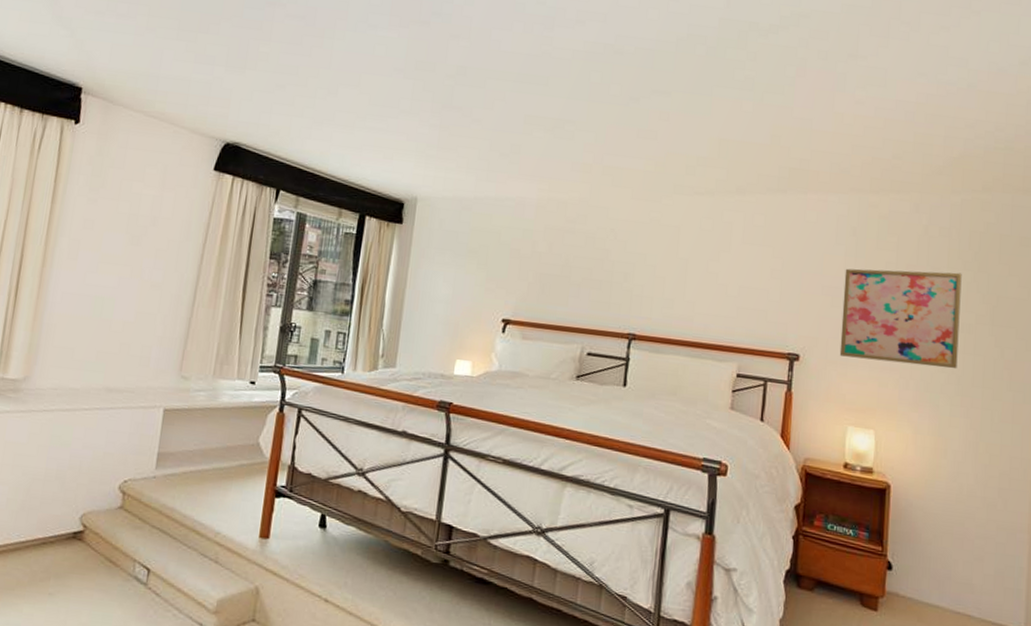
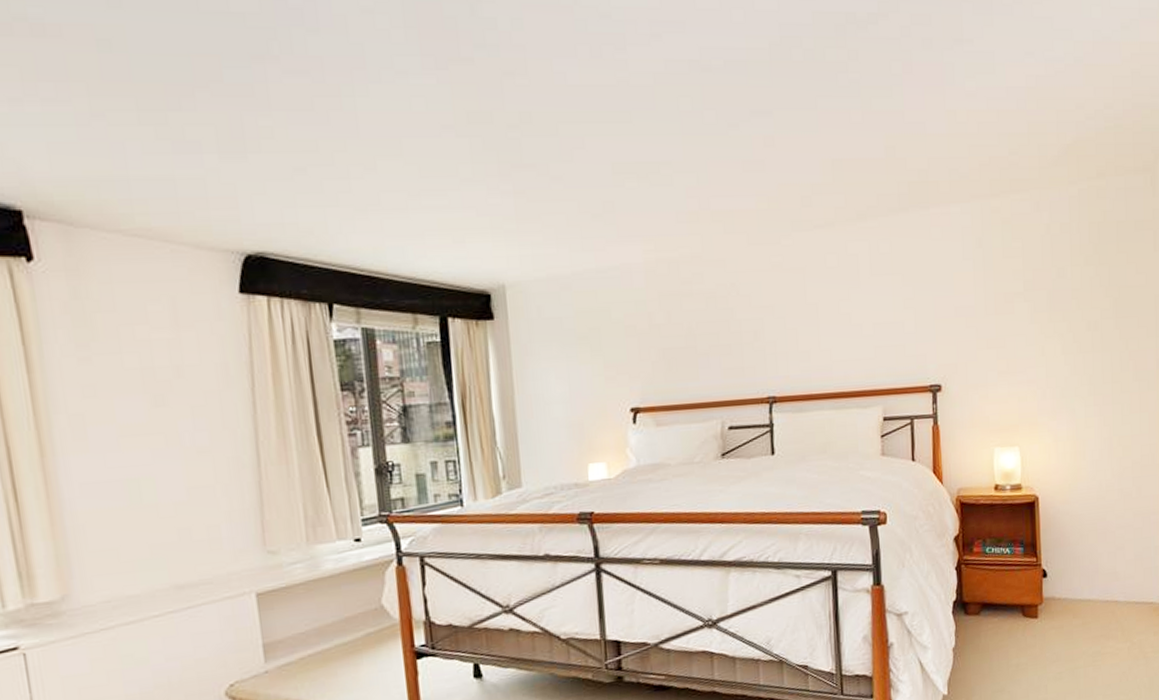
wall art: present [839,268,962,369] -> none [975,269,1088,378]

